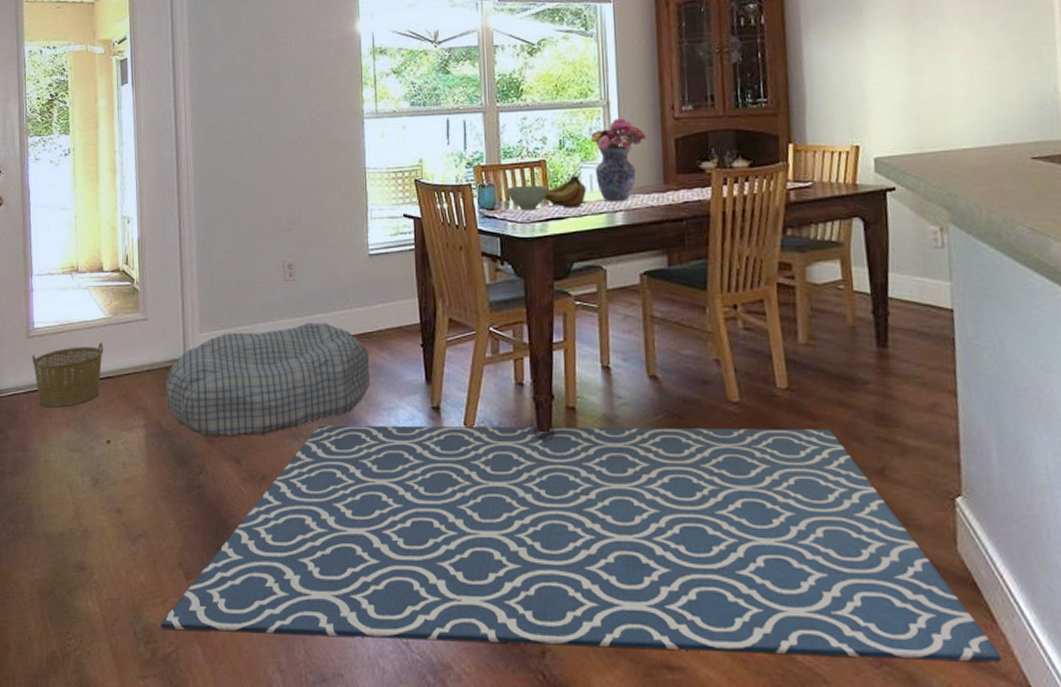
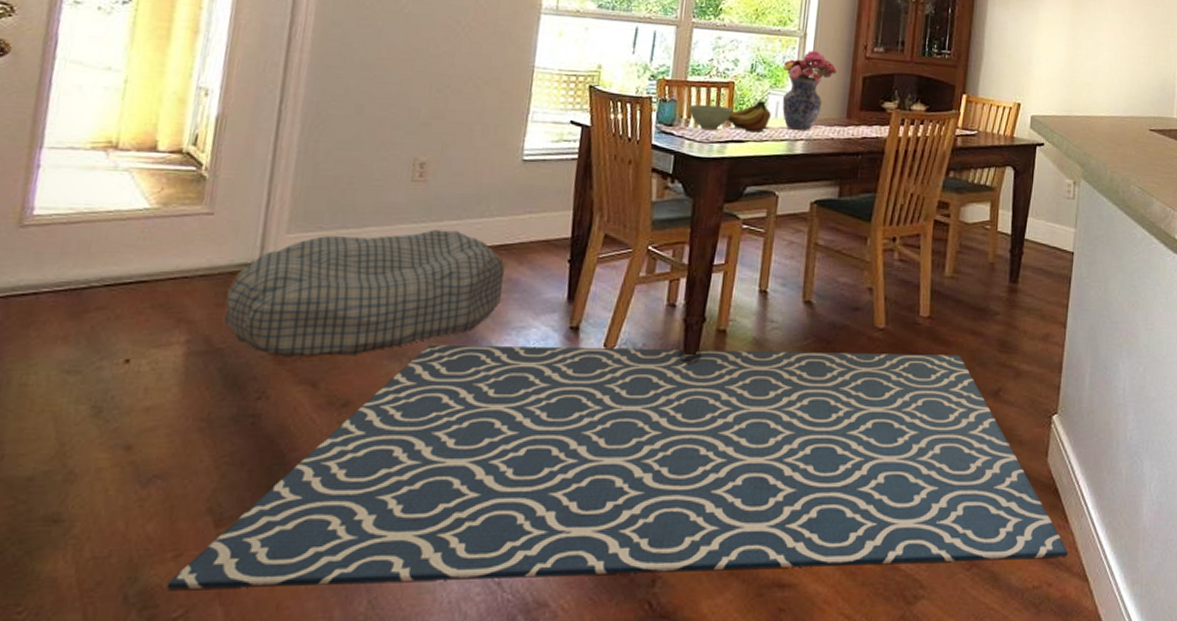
basket: present [32,342,103,408] -> none [21,238,141,318]

